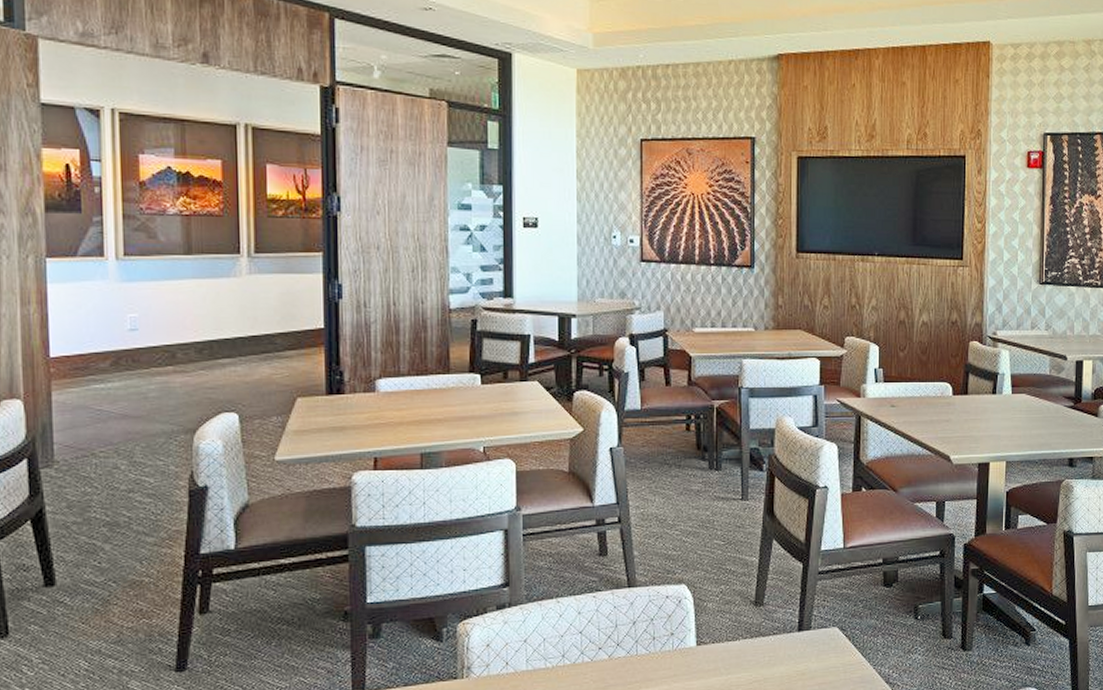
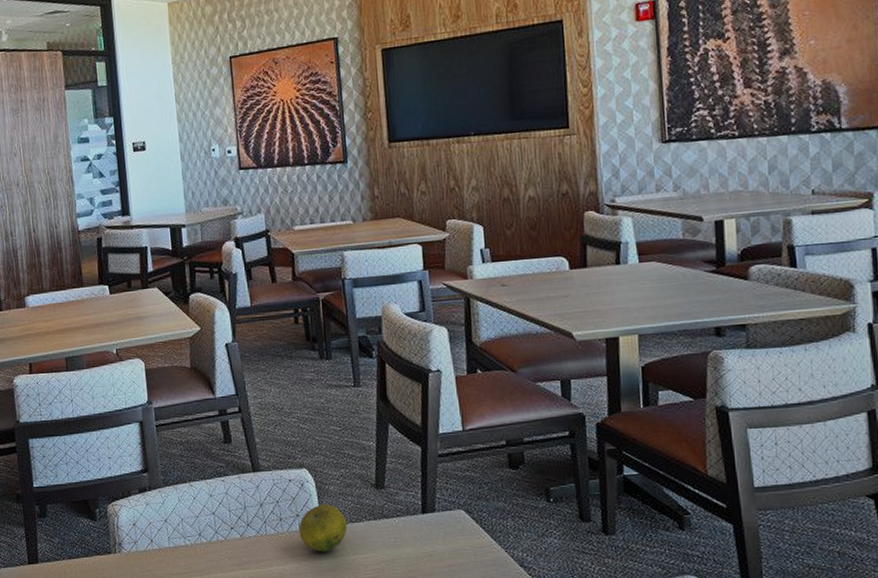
fruit: none [672,622,723,672] -> present [298,504,348,552]

